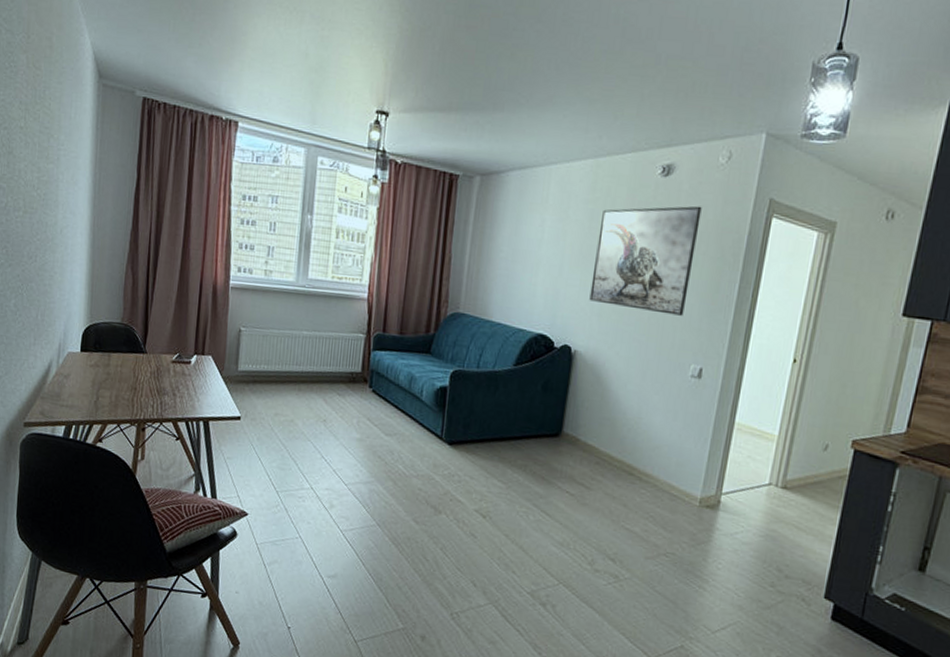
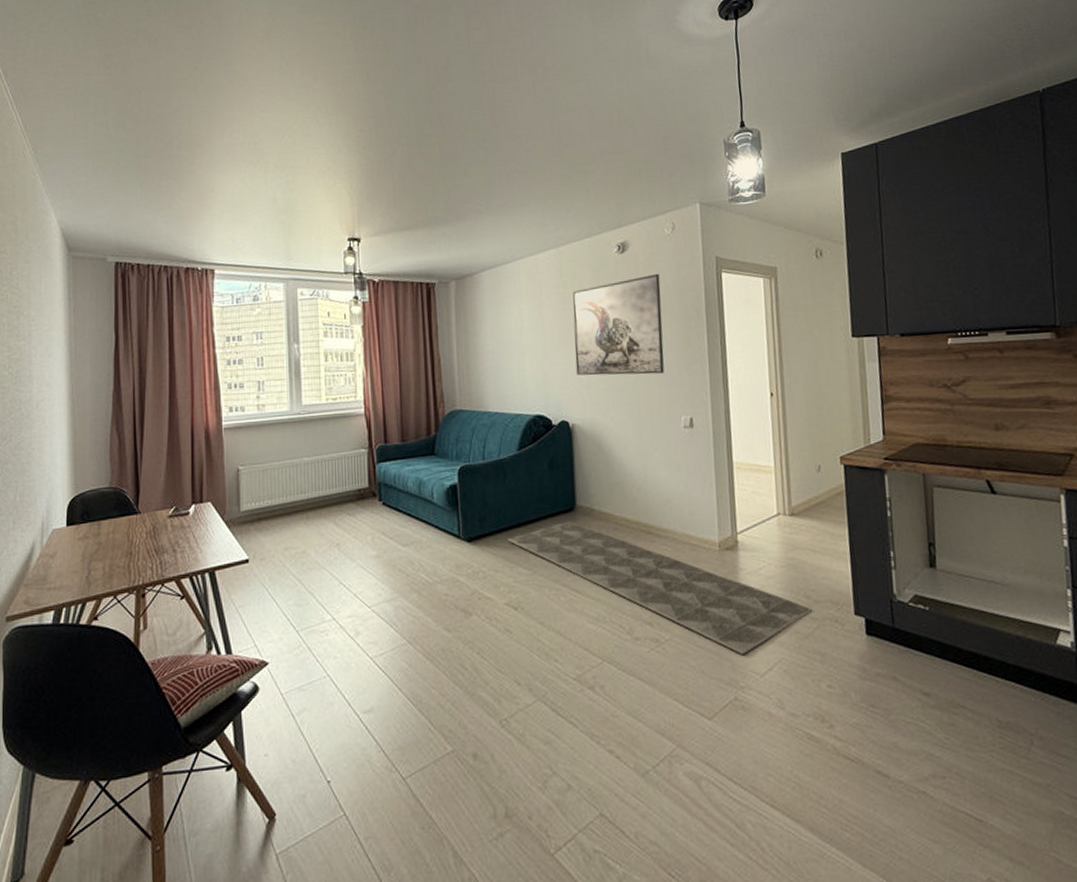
rug: none [488,445,782,609] -> present [508,521,813,654]

